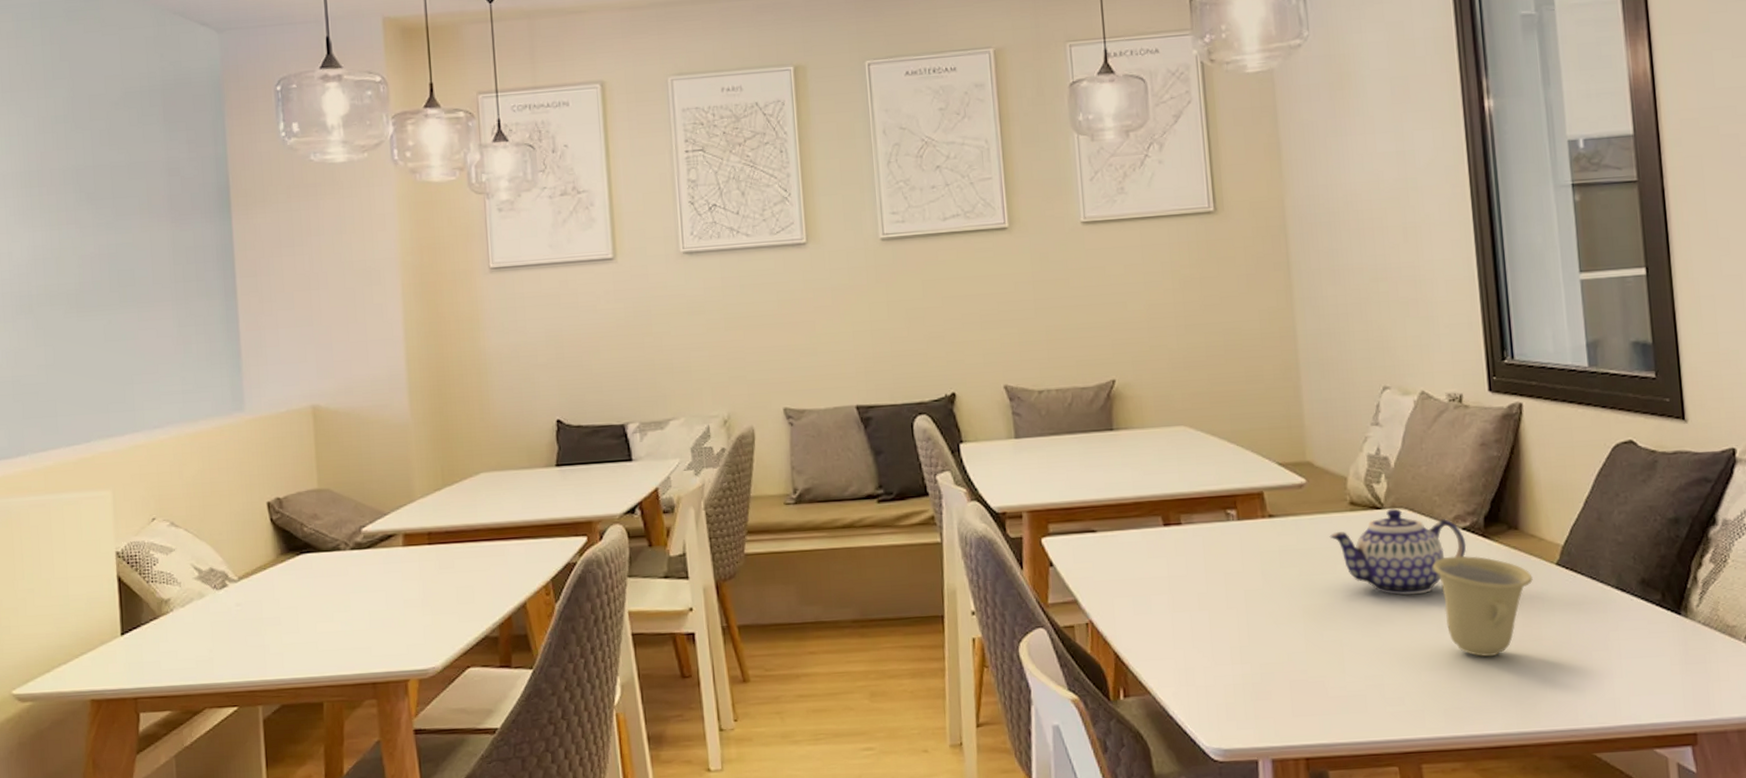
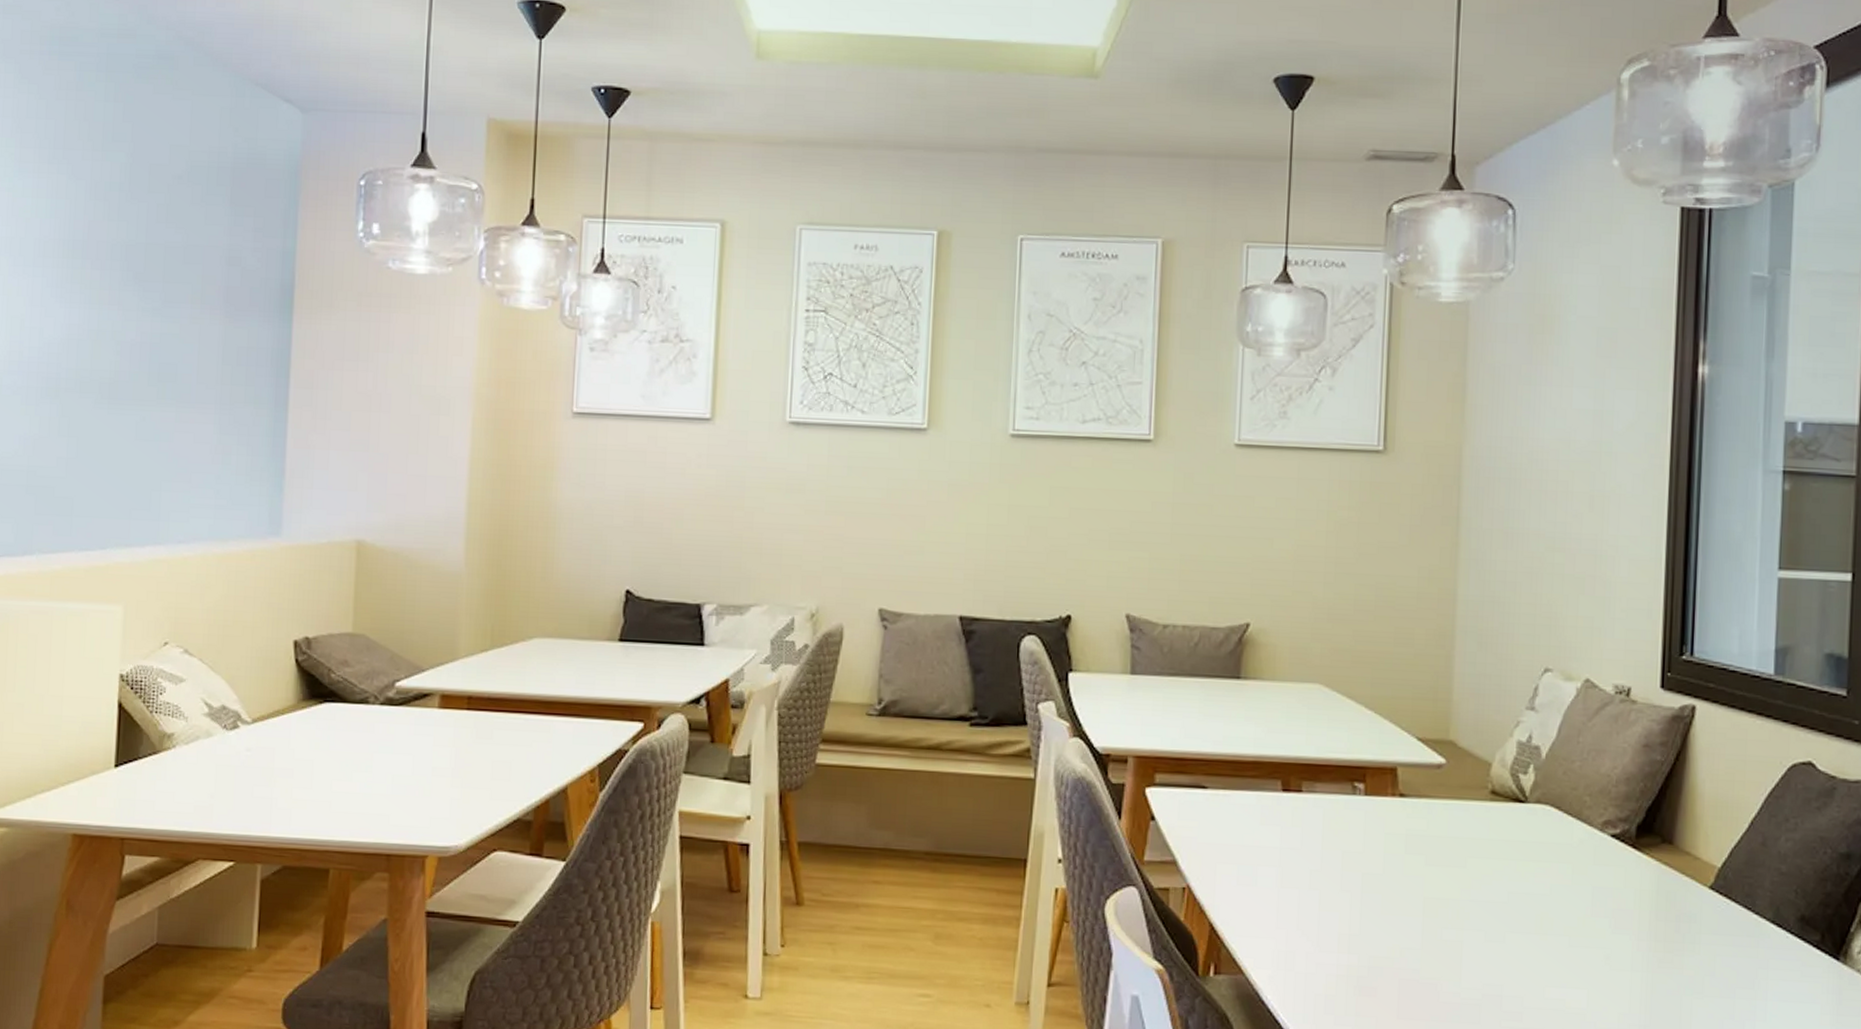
teapot: present [1329,508,1467,596] -> none [1463,804,1614,902]
cup: present [1432,555,1533,657] -> none [1573,864,1682,980]

